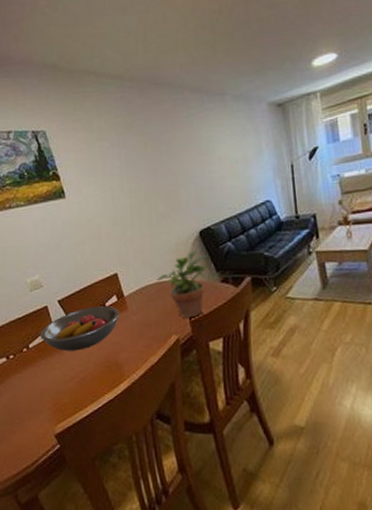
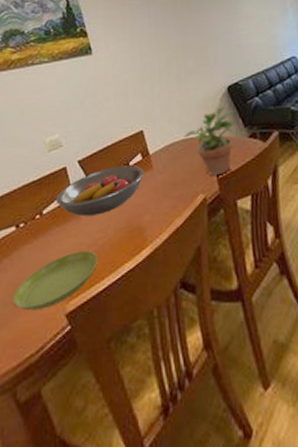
saucer: none [8,381,80,430] -> present [12,250,97,311]

